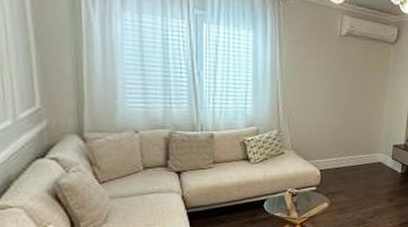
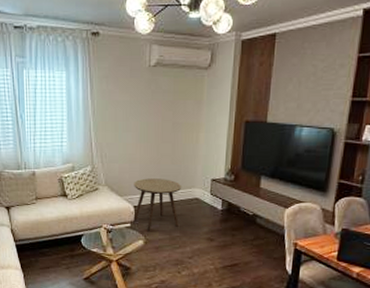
side table: none [319,143,367,195] -> present [133,178,182,232]

